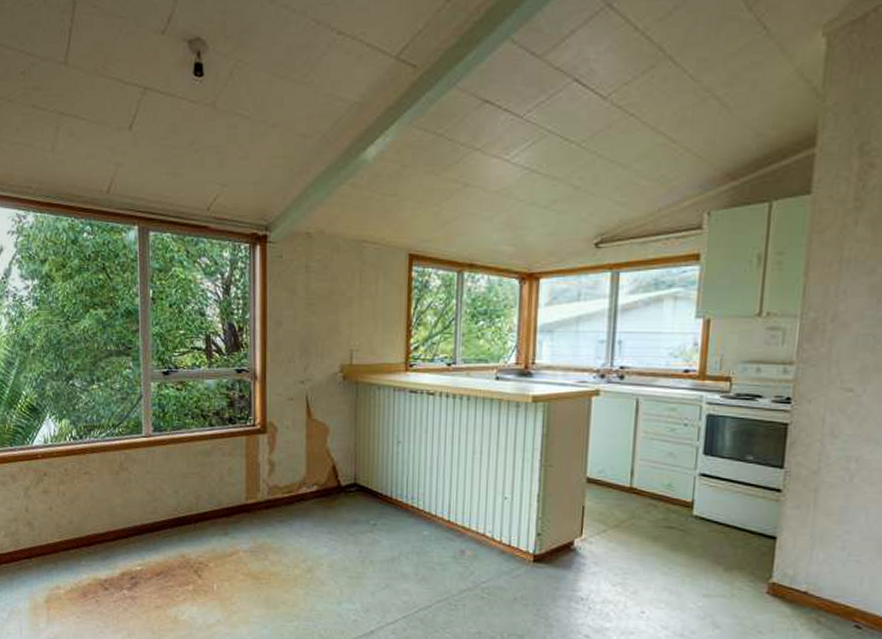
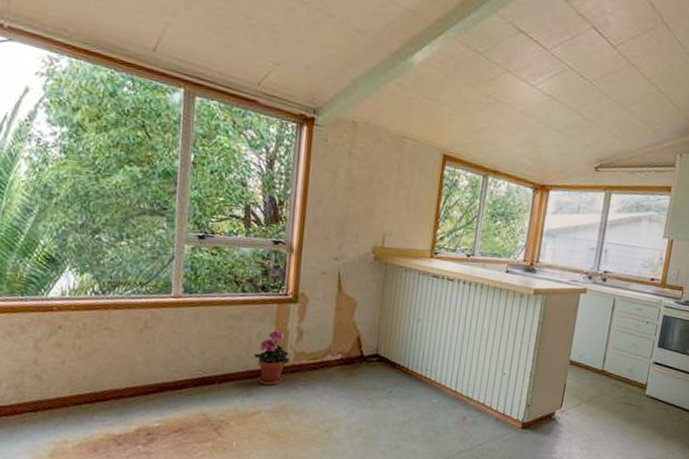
potted plant: none [228,464,263,524] -> present [254,330,289,386]

